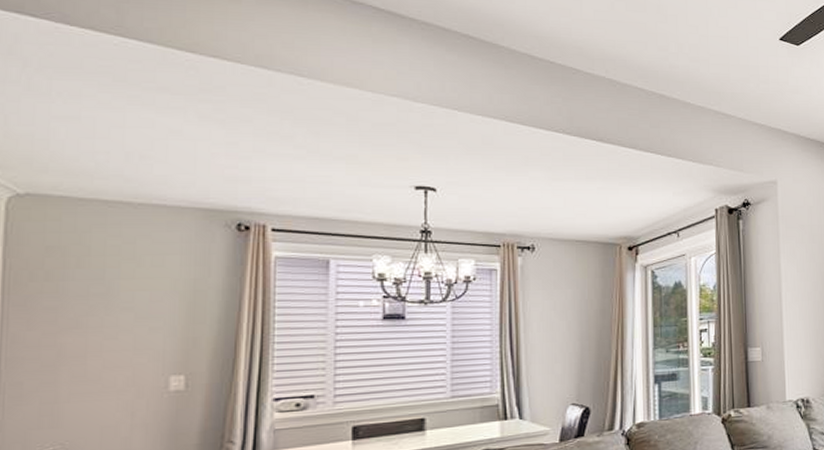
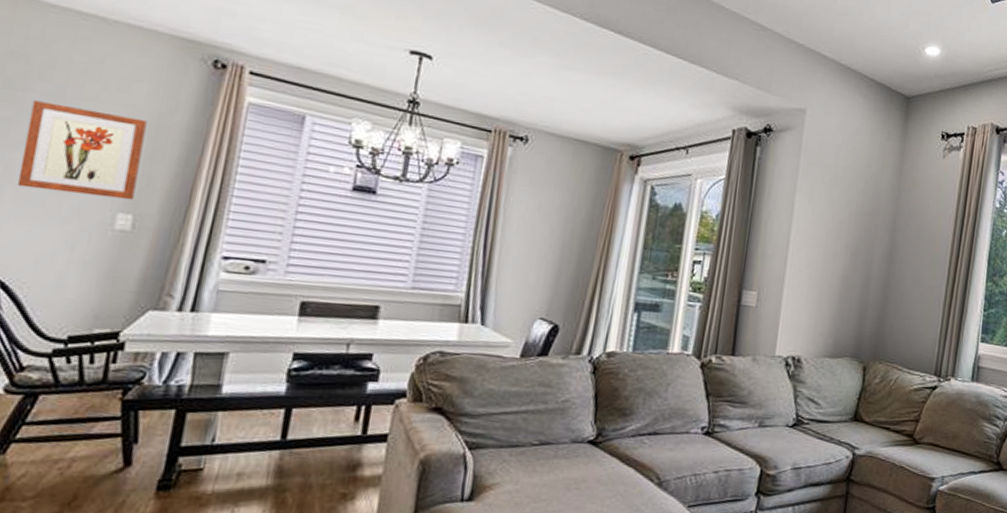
wall art: none [71,286,184,368] -> present [16,100,147,200]

